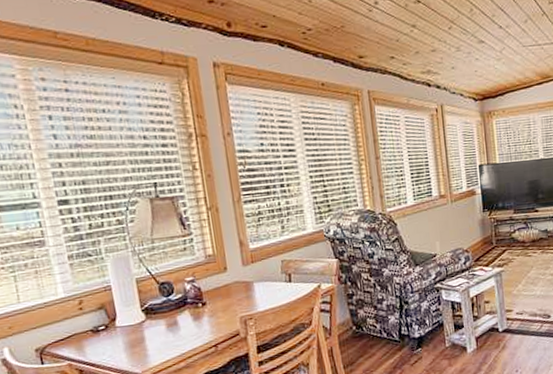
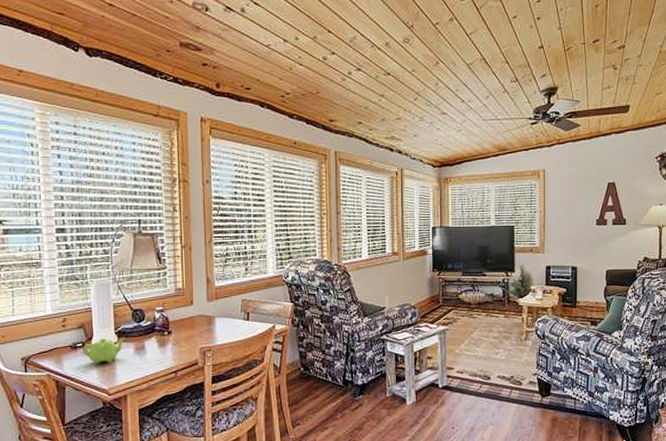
teapot: none [106,314,154,348] -> present [83,337,125,365]

